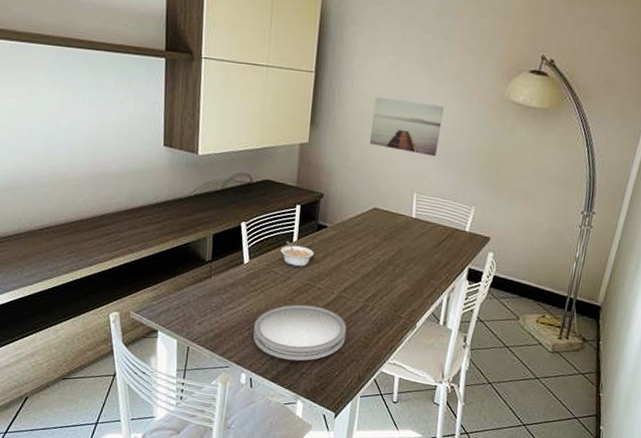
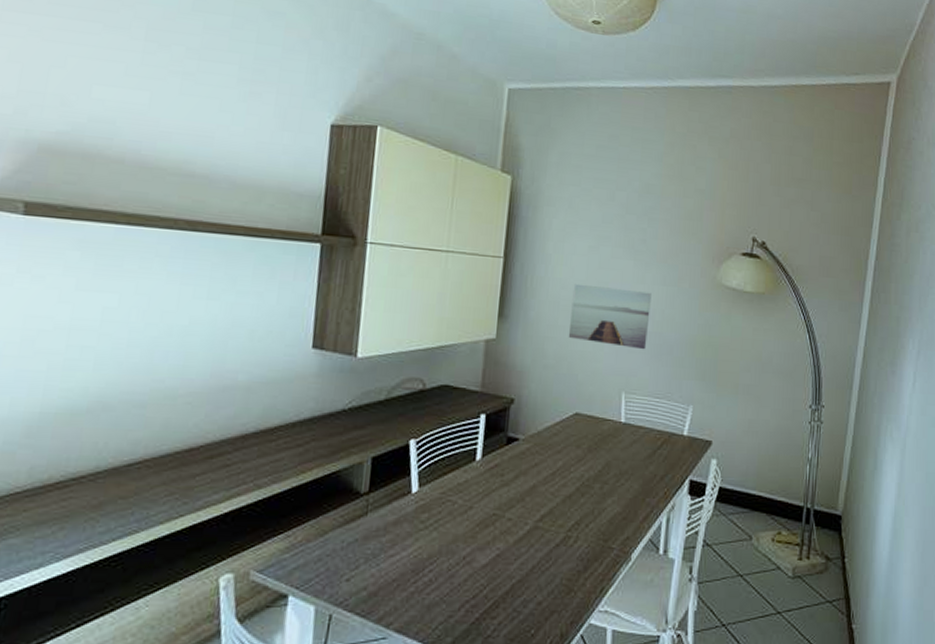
plate: present [253,304,347,361] -> none [421,542,545,621]
legume: present [280,241,314,267] -> none [459,460,503,492]

